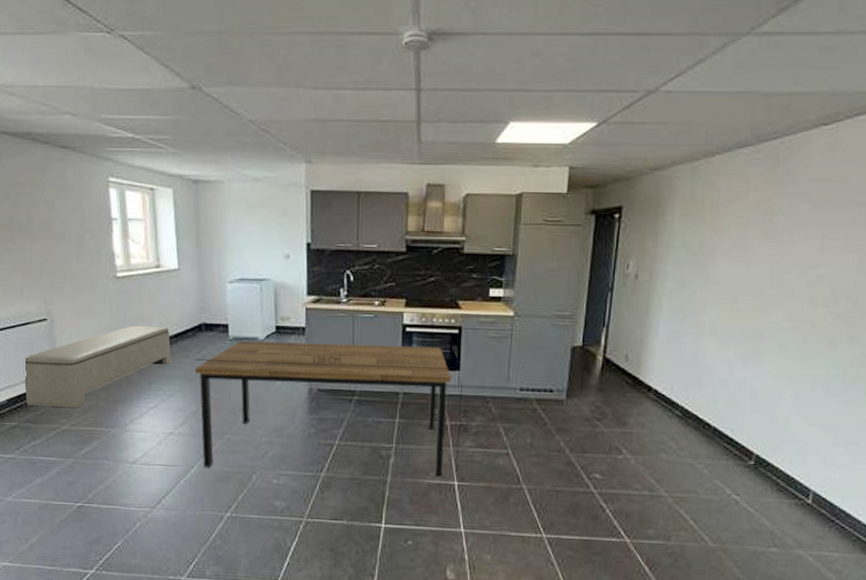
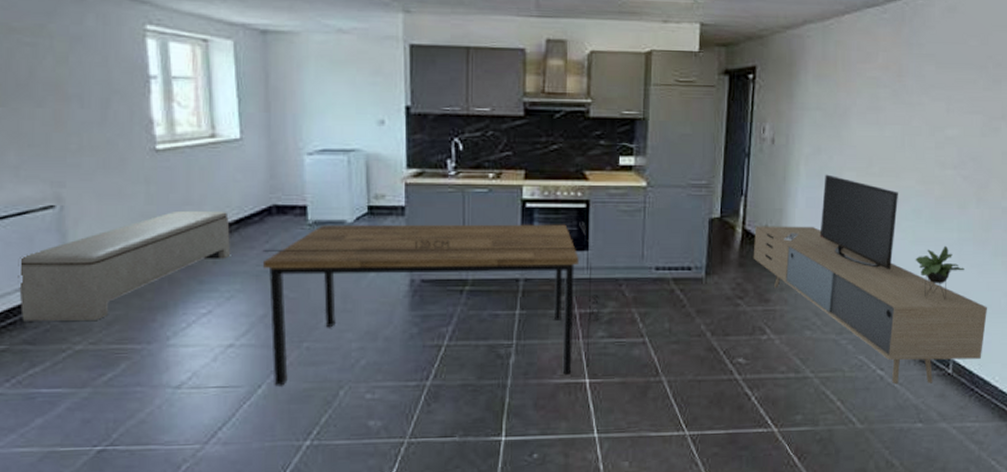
media console: none [612,309,855,512] -> present [753,174,988,385]

